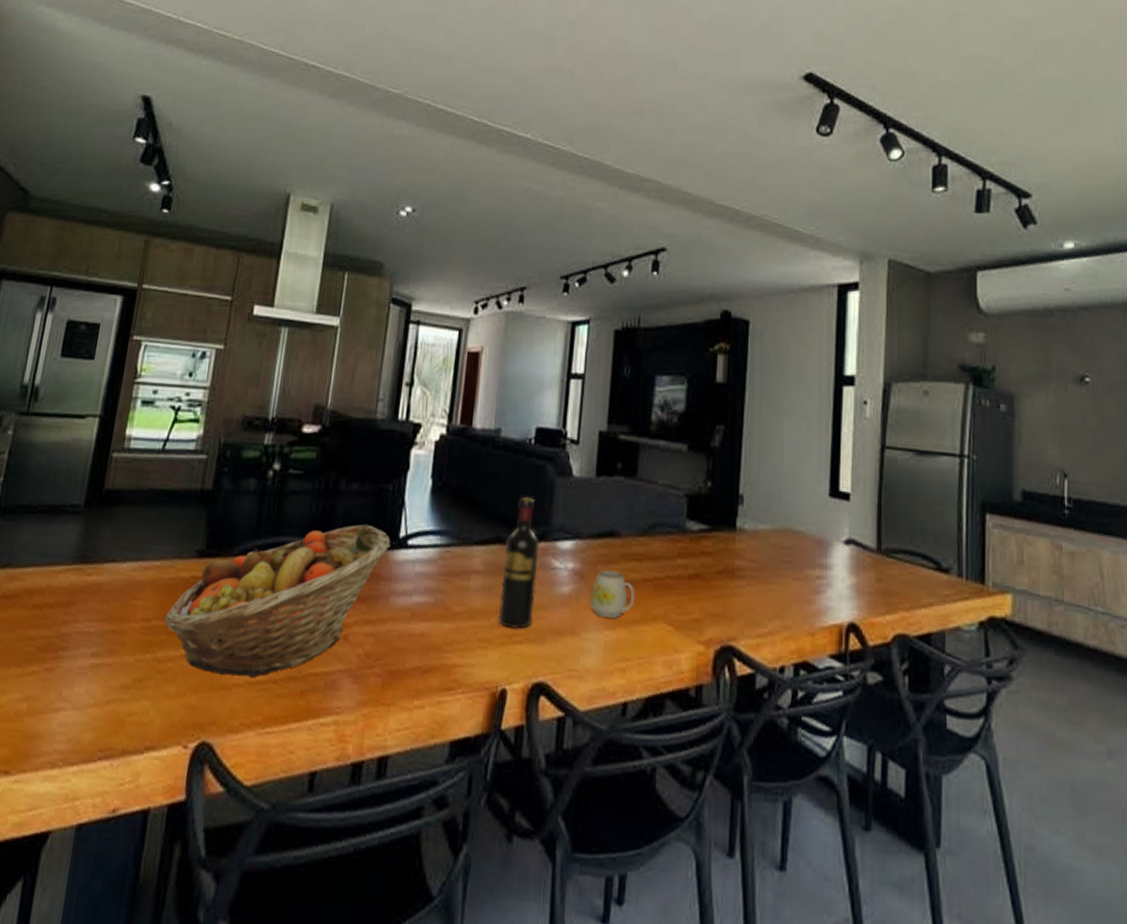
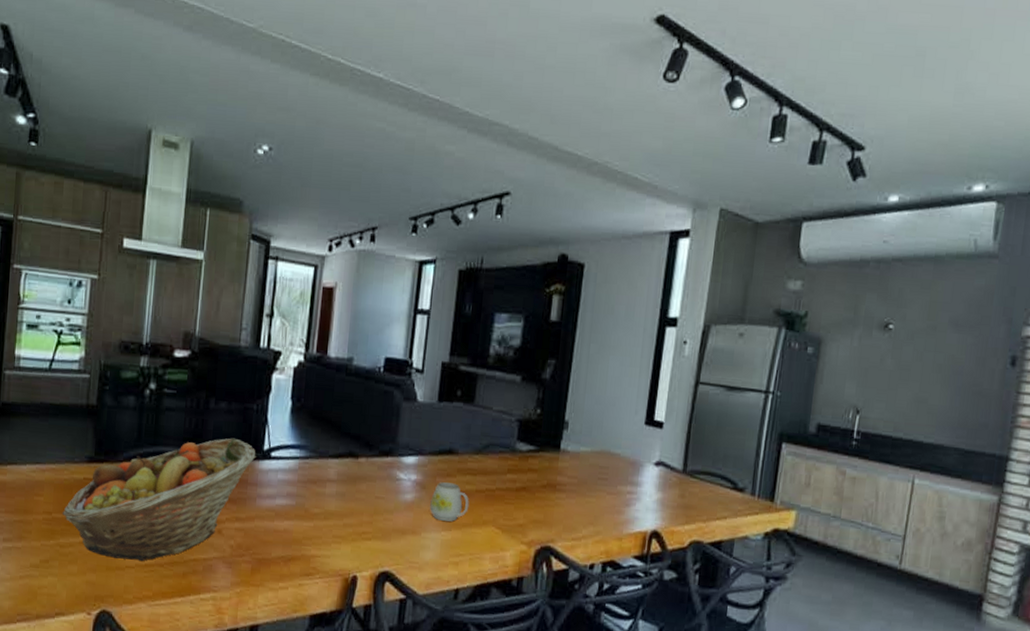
wine bottle: present [497,496,540,630] -> none [349,417,387,529]

